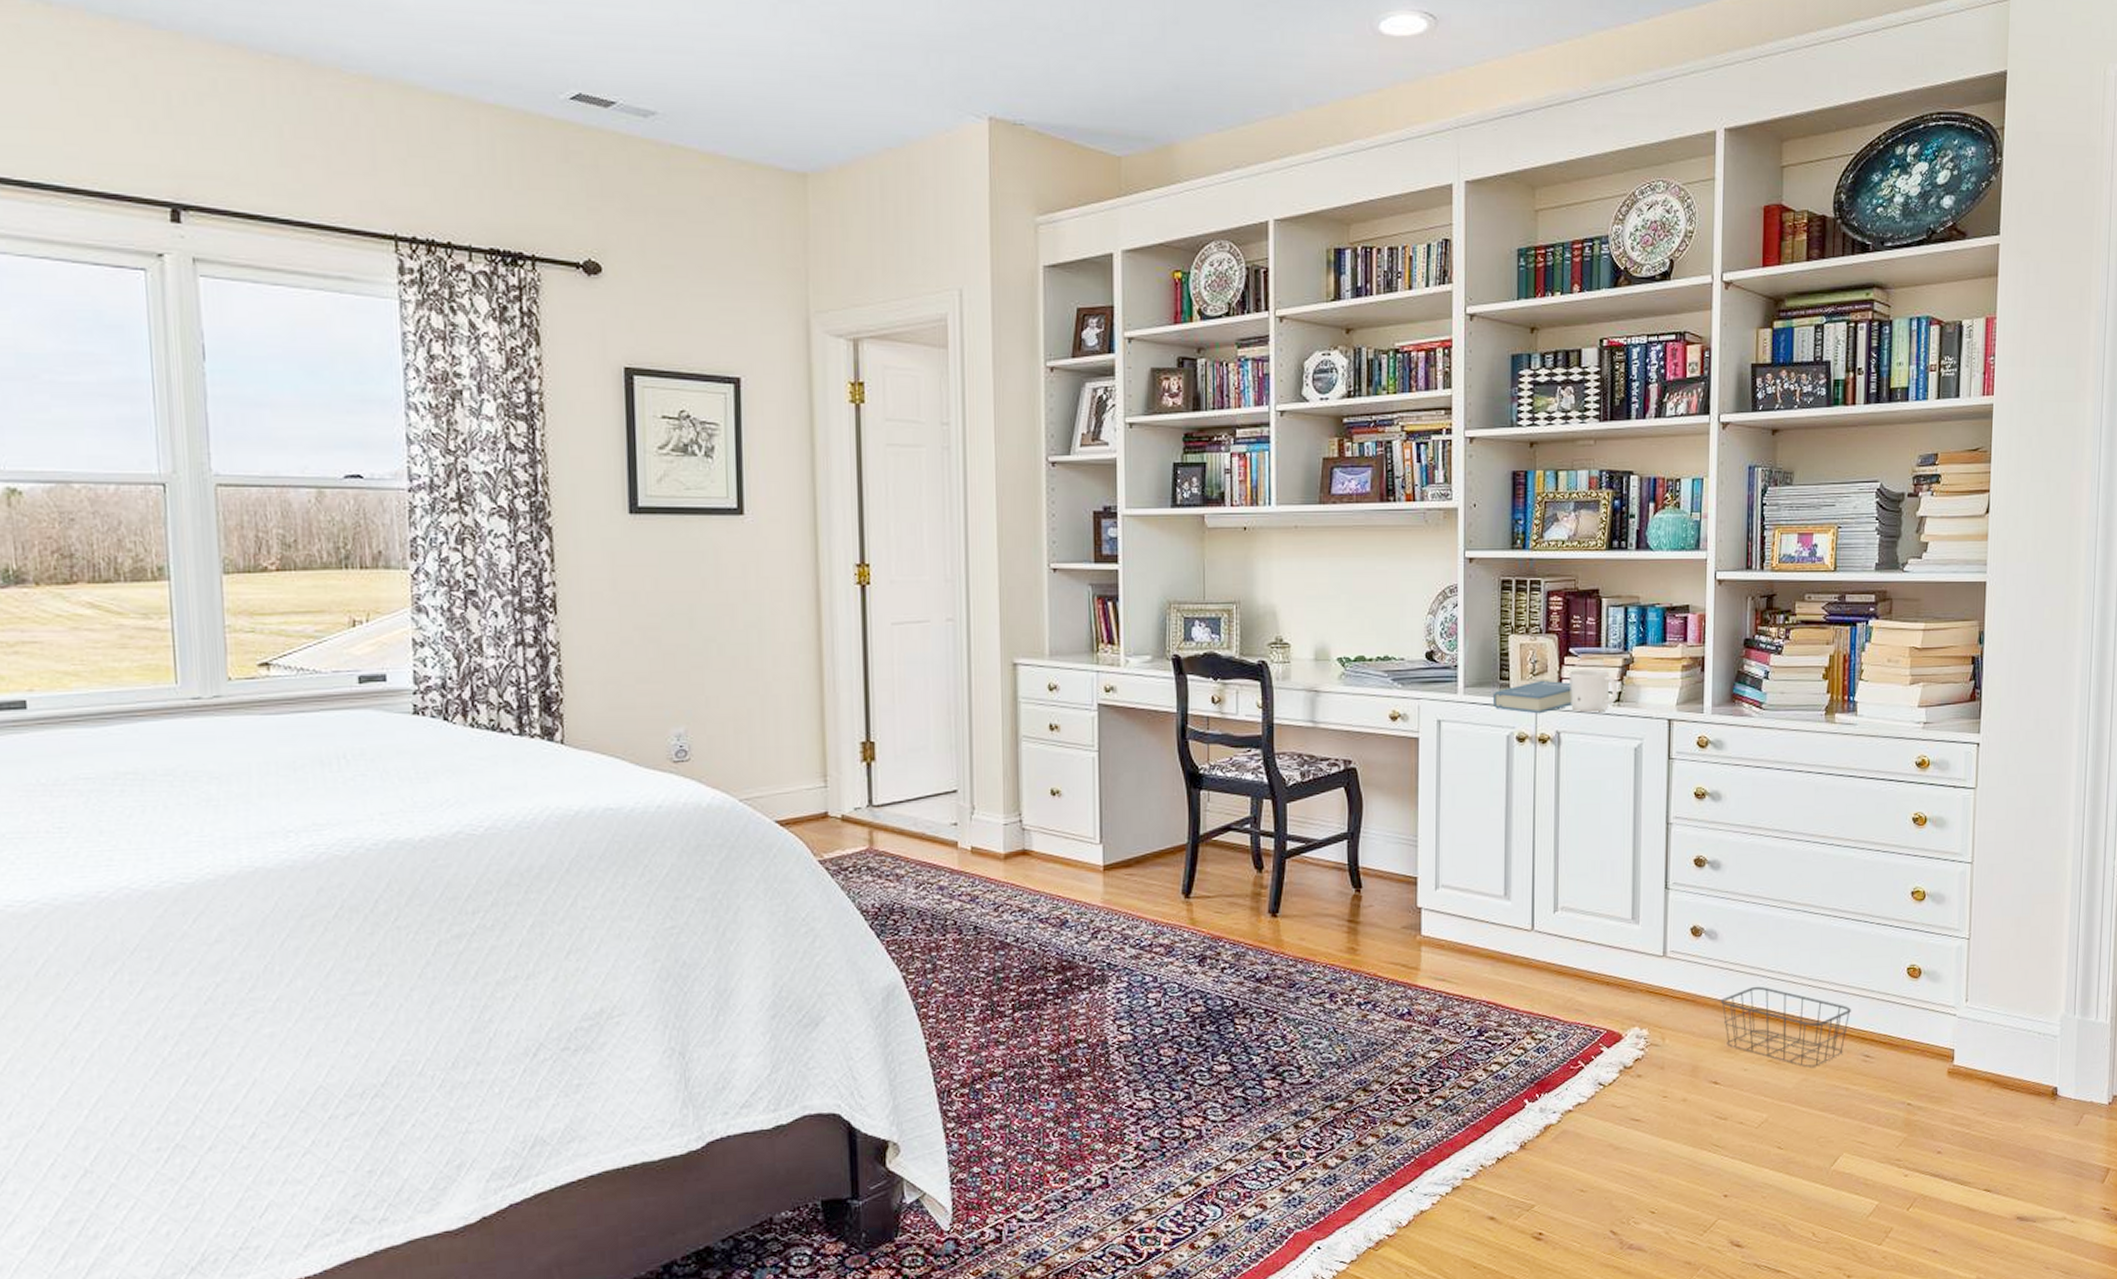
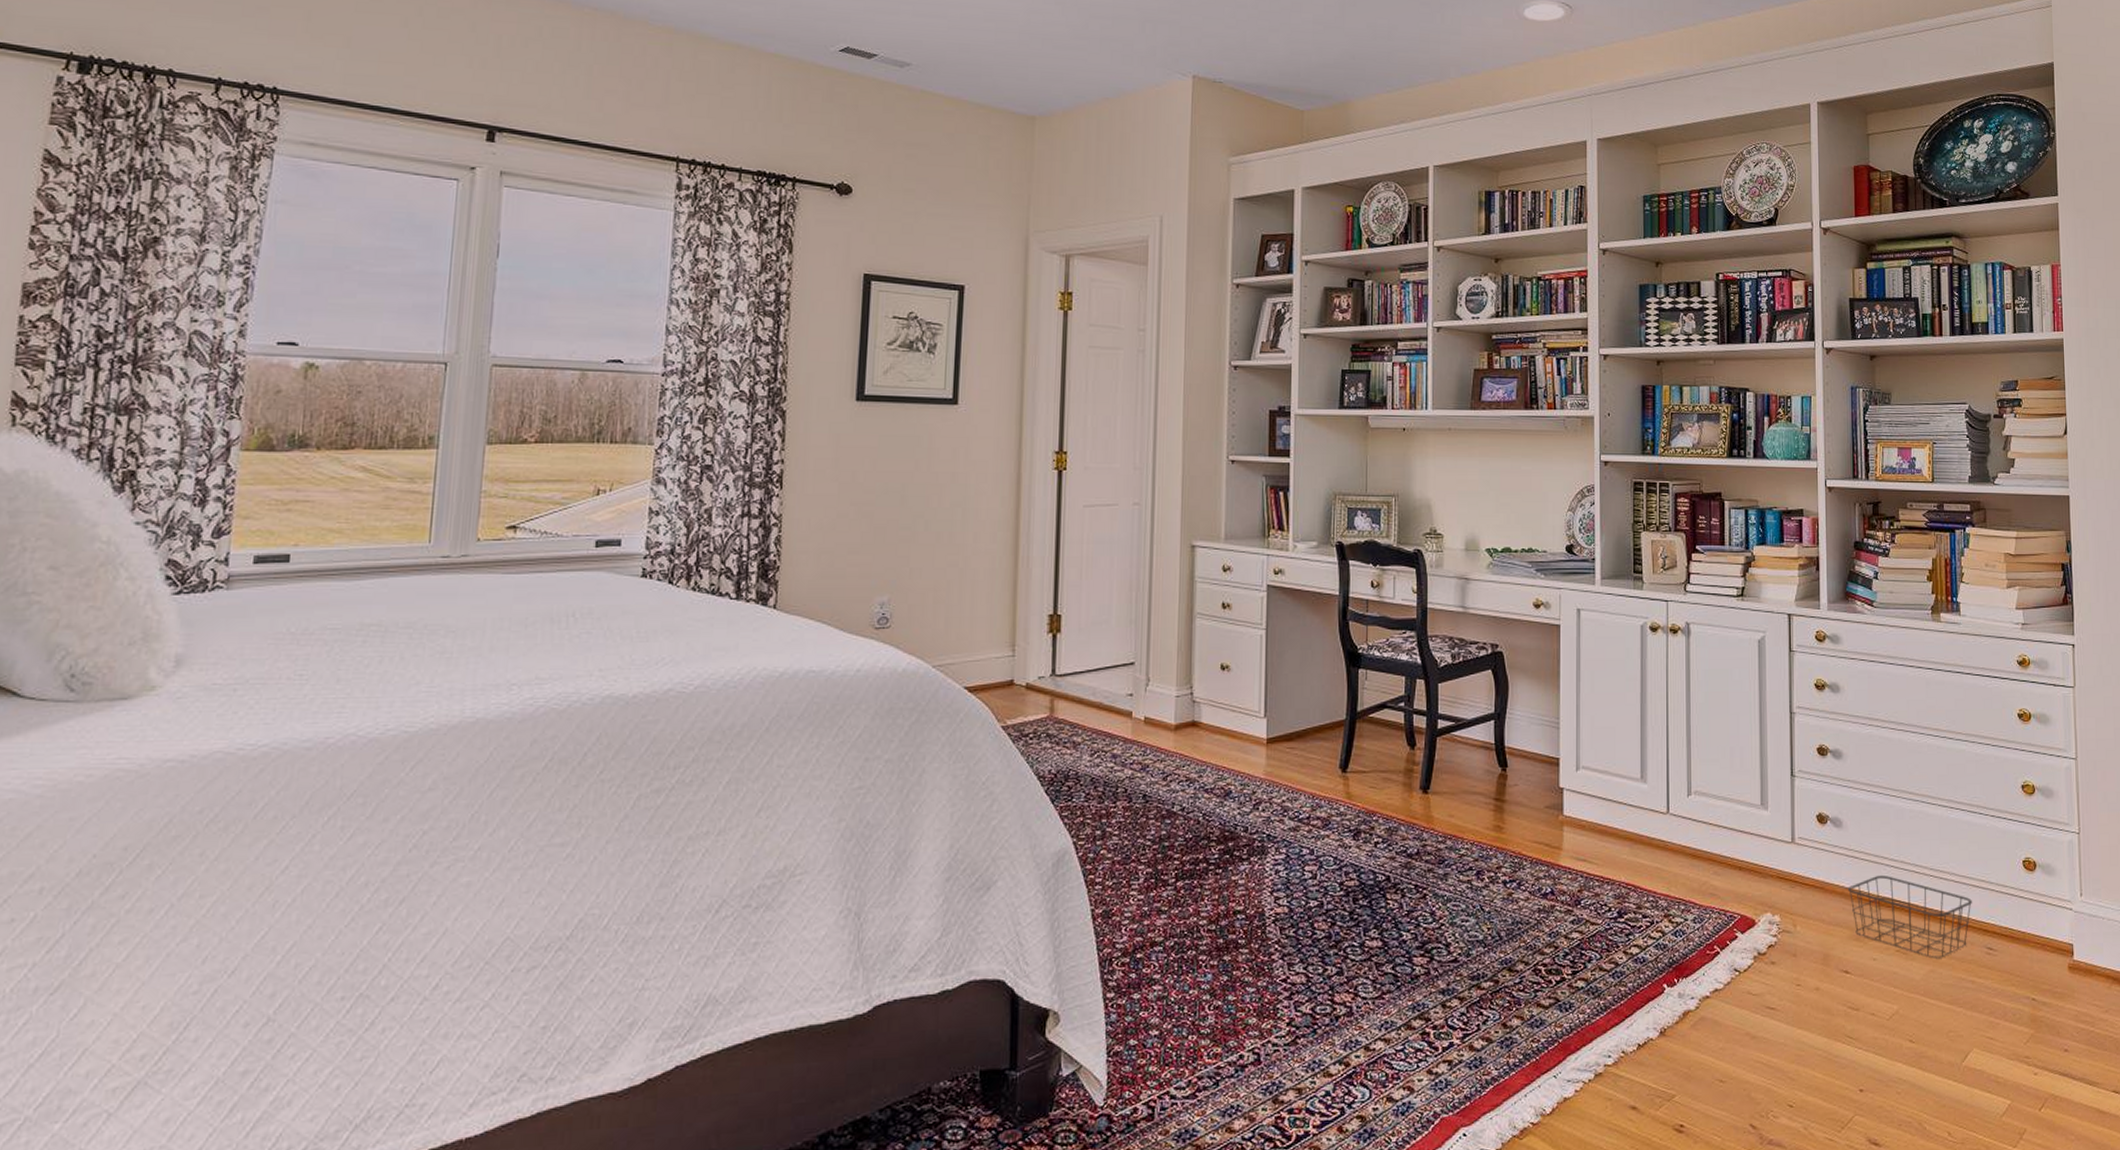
book: present [1492,680,1572,714] -> none [1627,574,1700,606]
mug: present [1569,669,1618,713] -> none [1696,566,1742,606]

